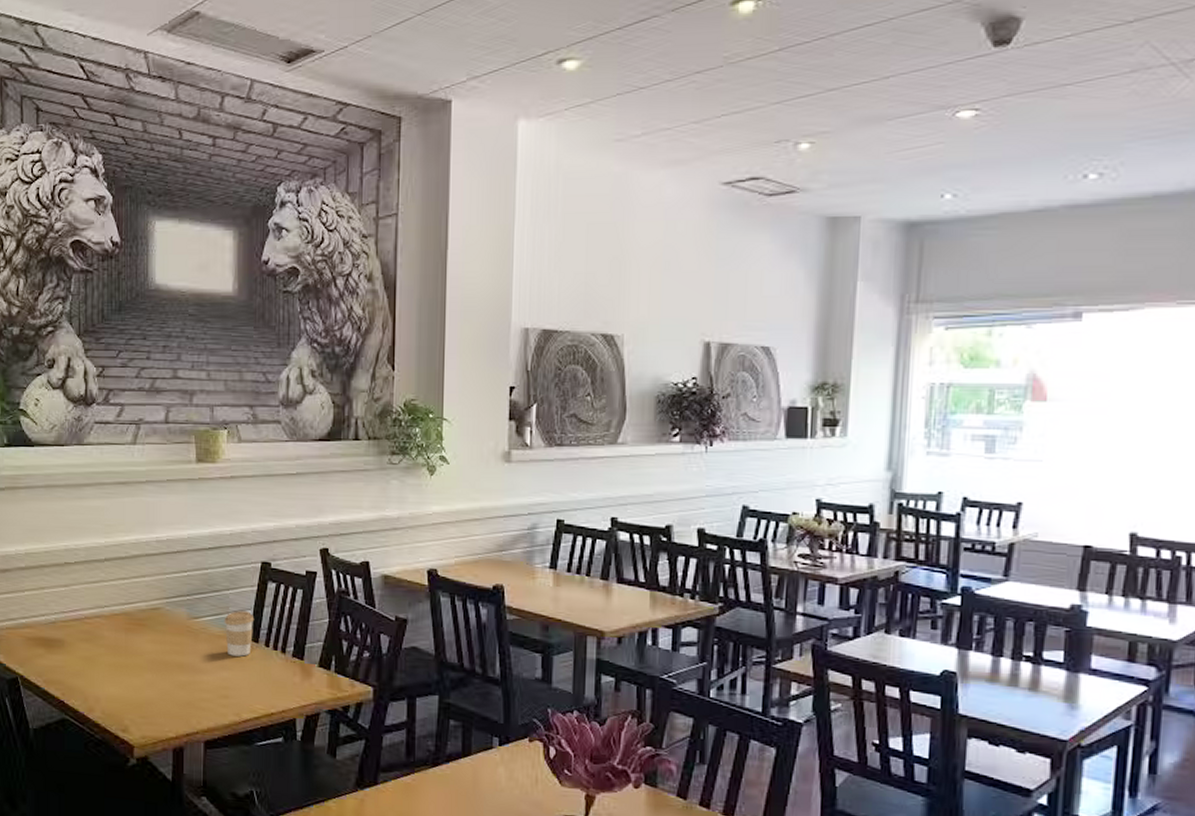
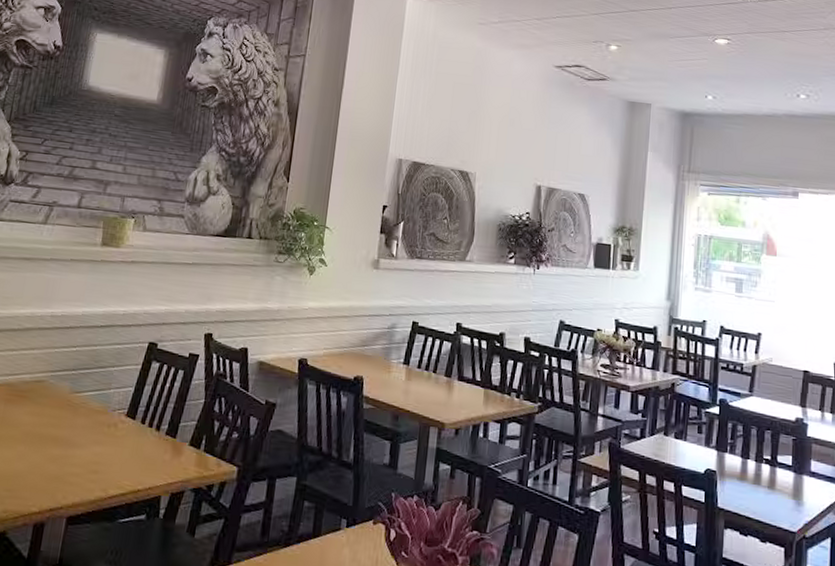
coffee cup: present [224,611,255,657] -> none [103,387,135,432]

